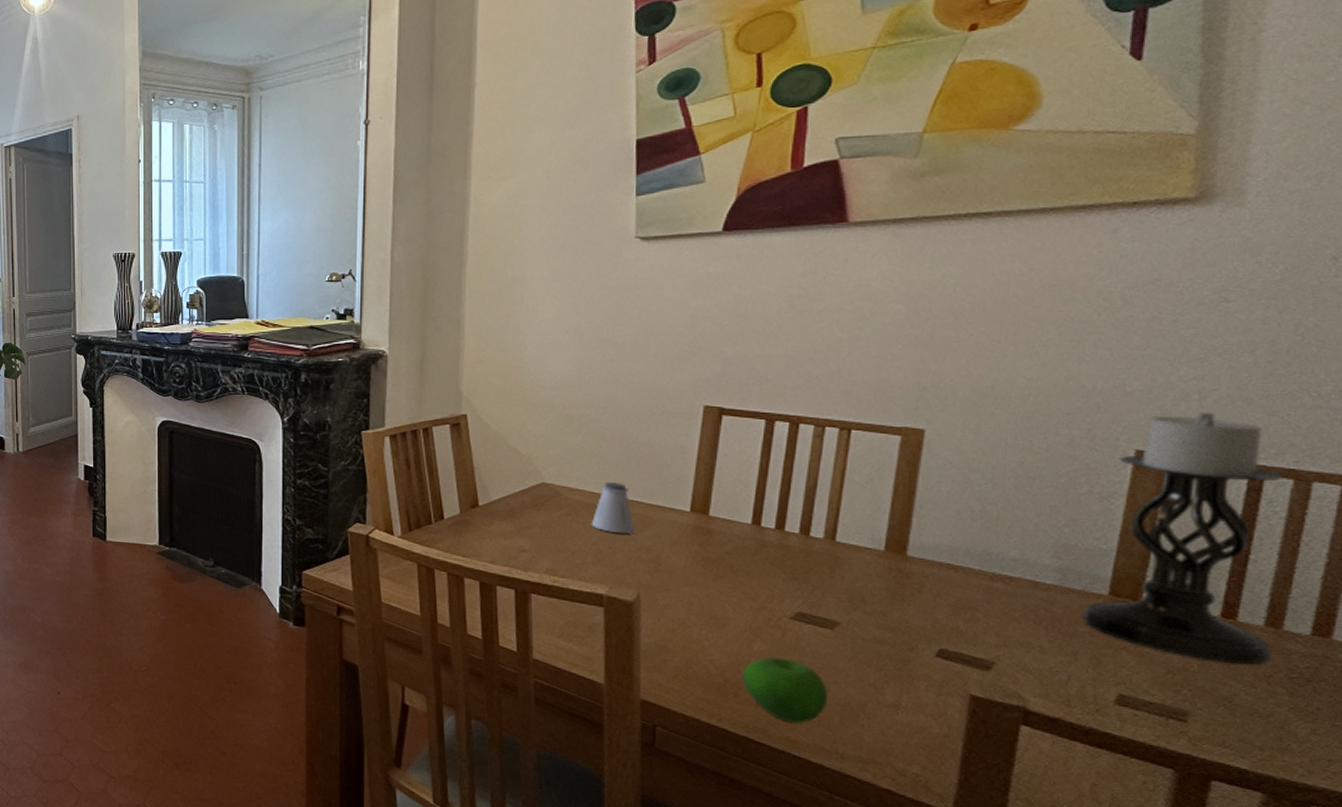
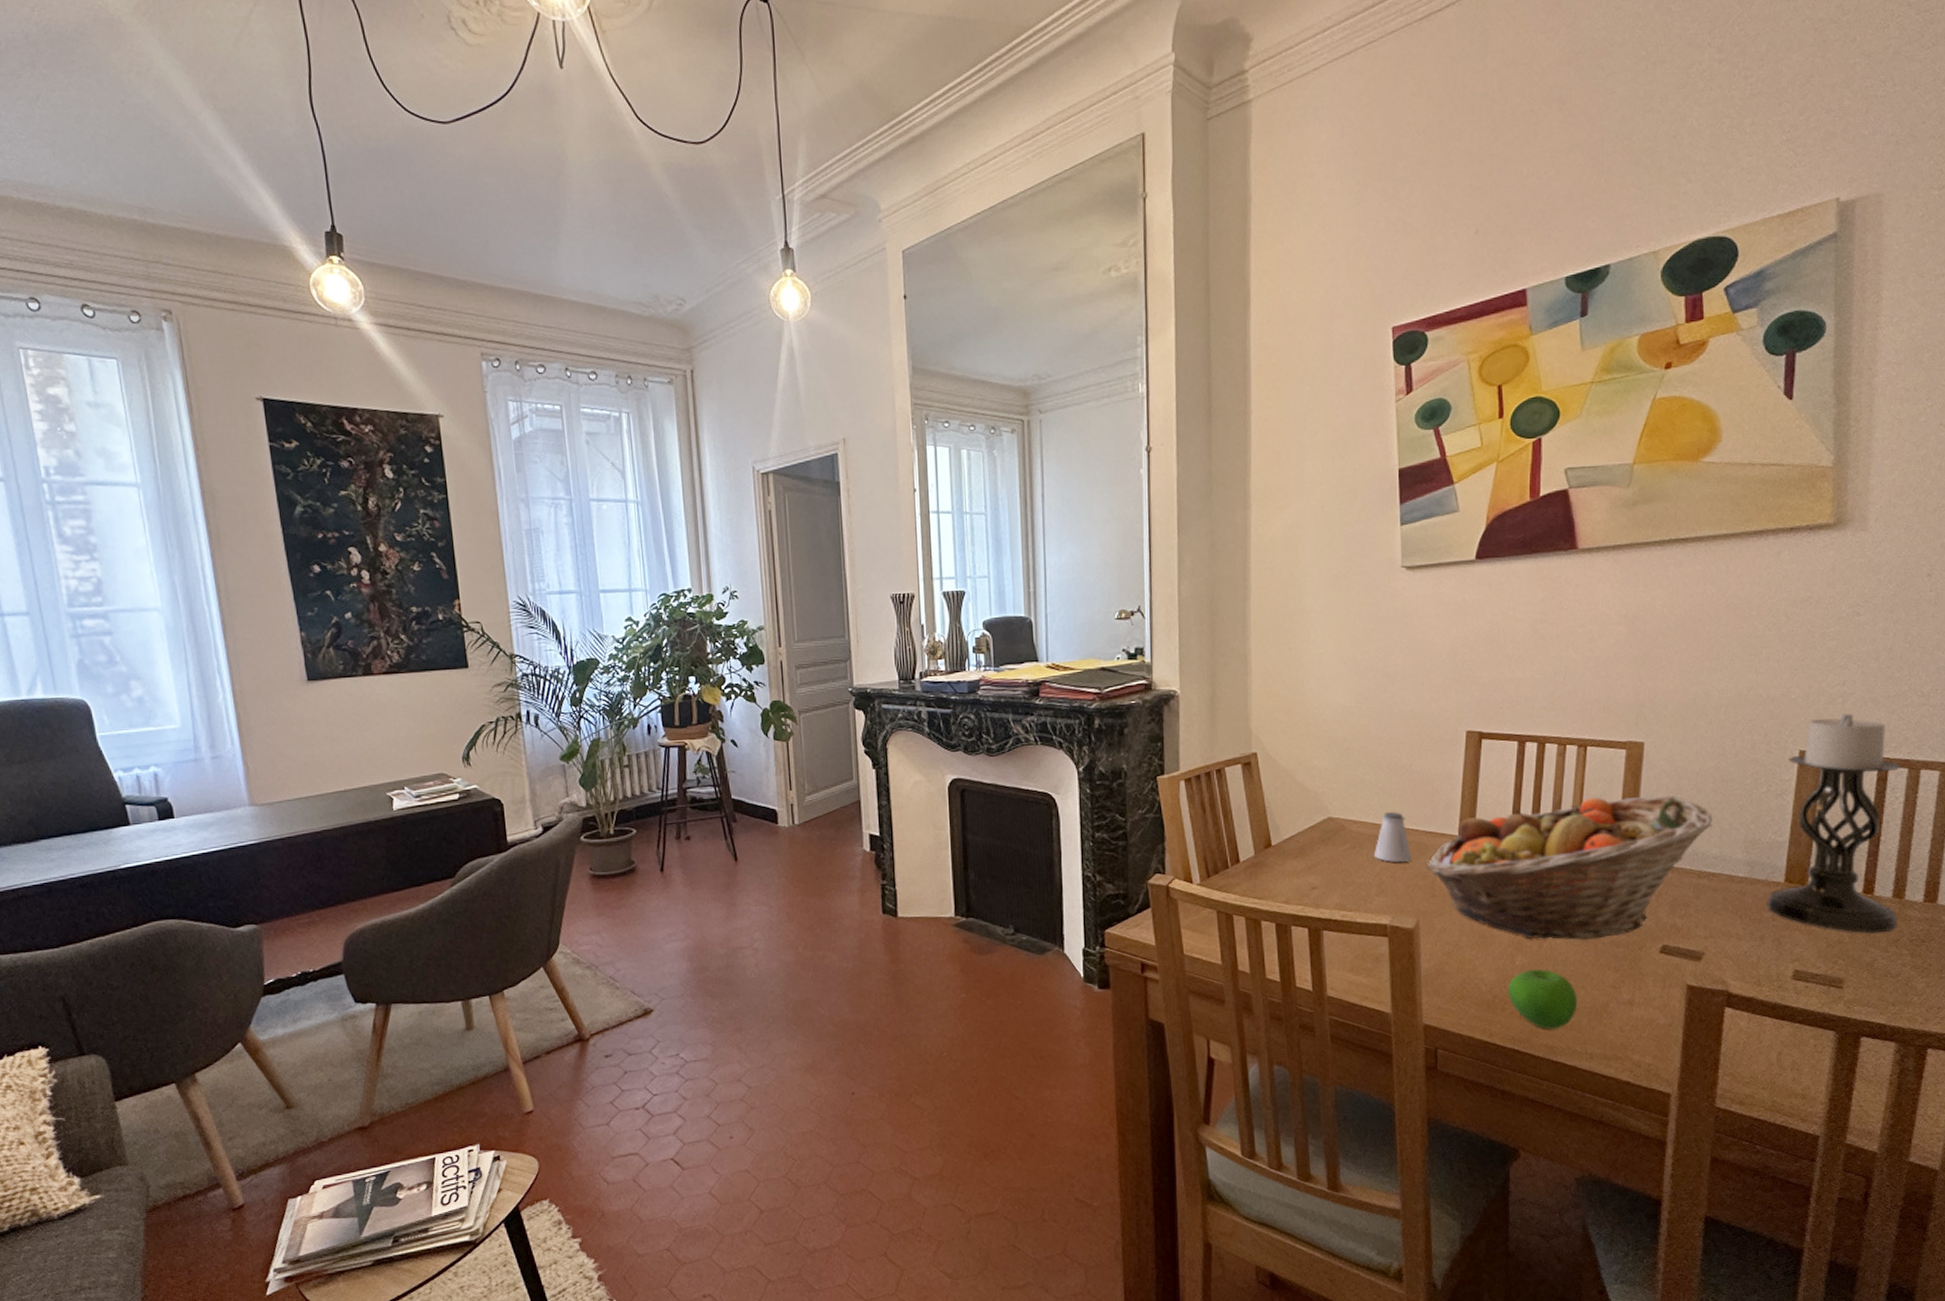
fruit basket: none [651,483,1013,634] -> present [1427,795,1713,940]

